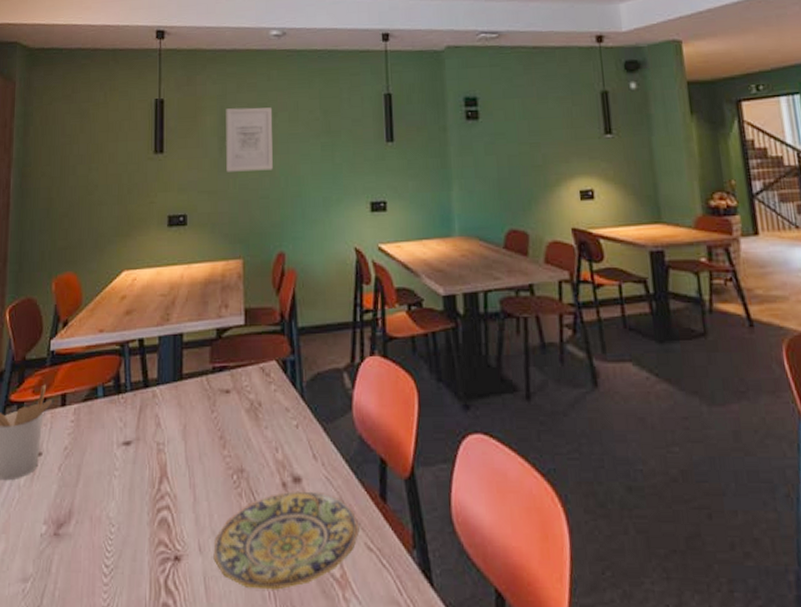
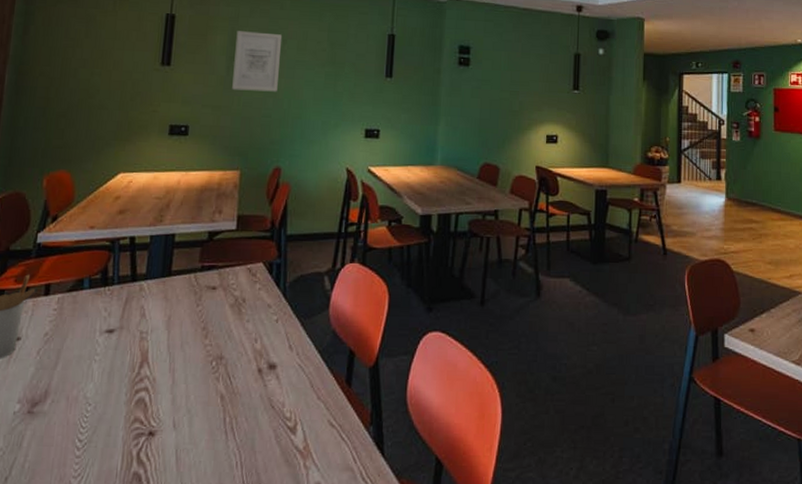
plate: present [213,491,360,590] -> none [186,376,325,460]

